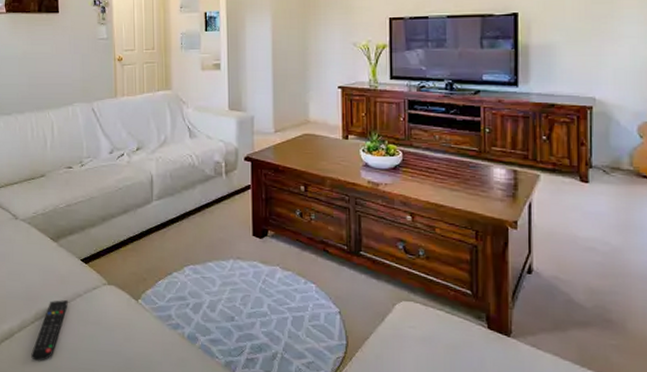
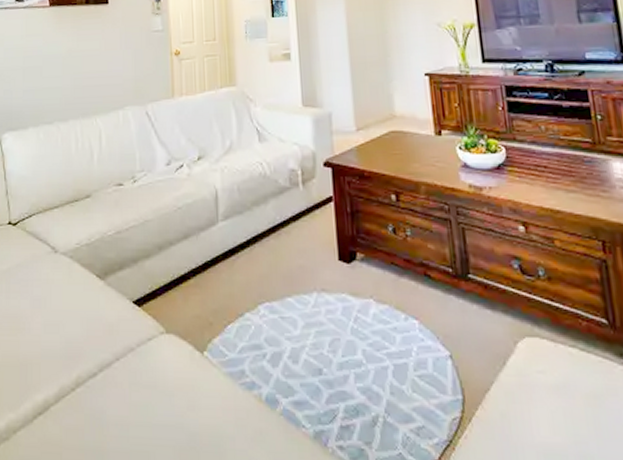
remote control: present [31,299,68,361] -> none [70,355,117,443]

